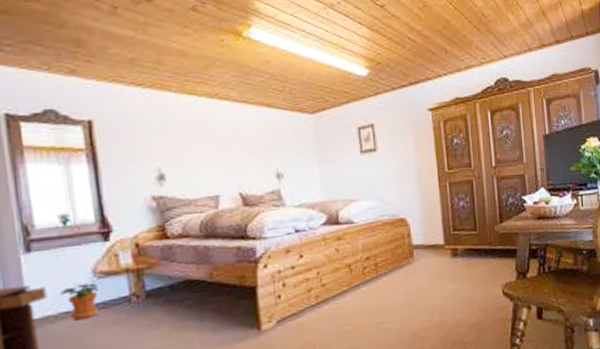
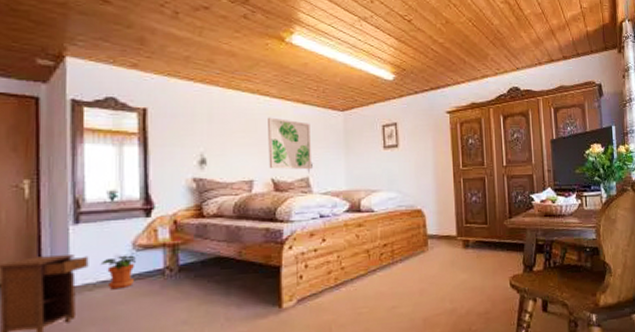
wall art: none [230,124,284,182] -> present [268,117,313,170]

